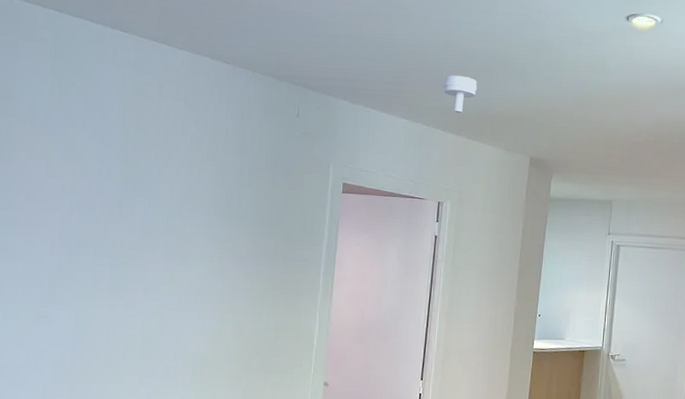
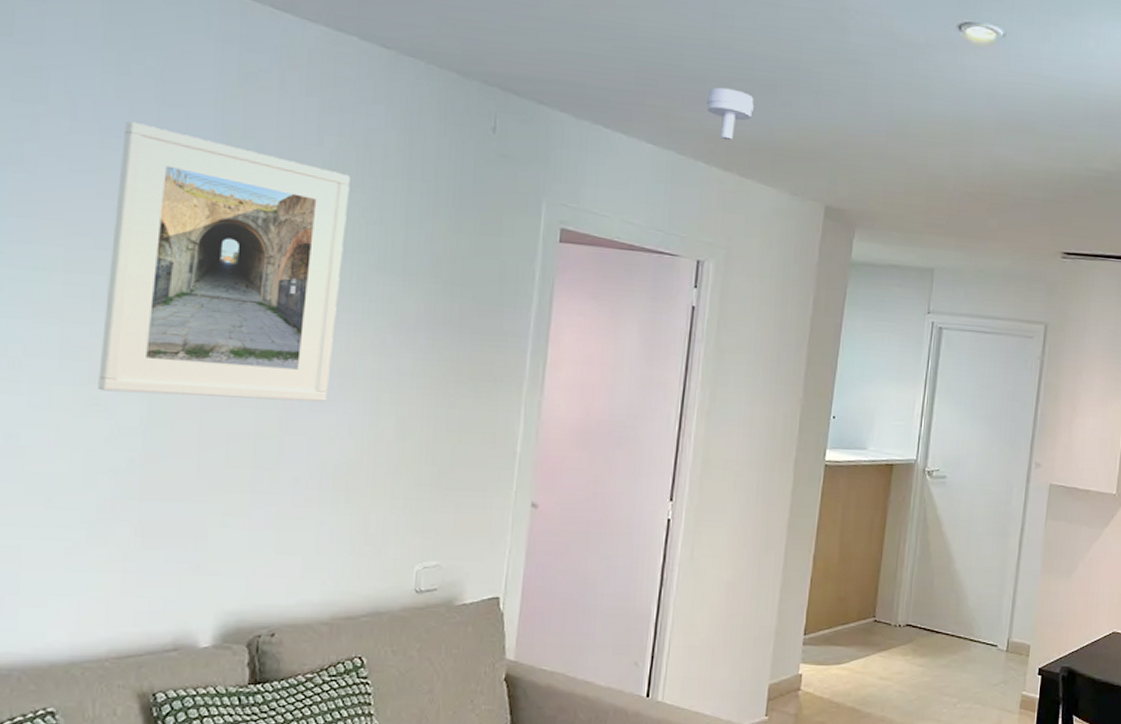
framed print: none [45,124,204,312] -> present [98,121,350,403]

